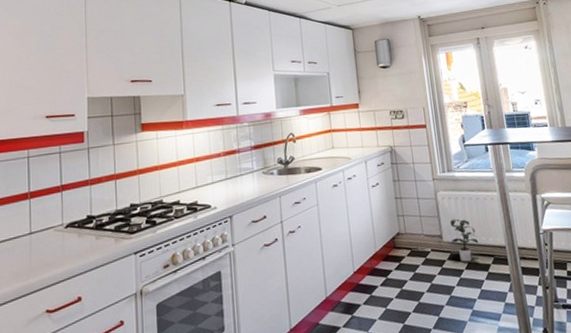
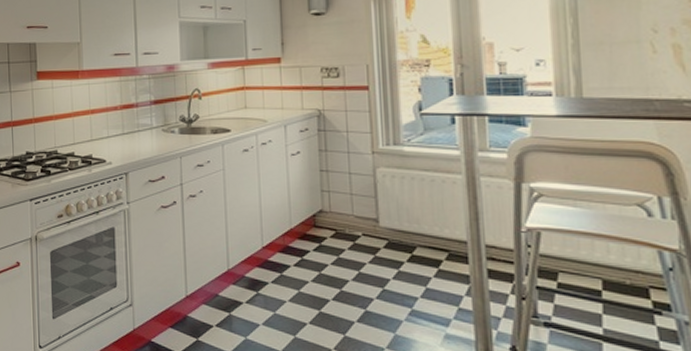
potted plant: present [449,219,479,262] -> none [390,201,429,254]

